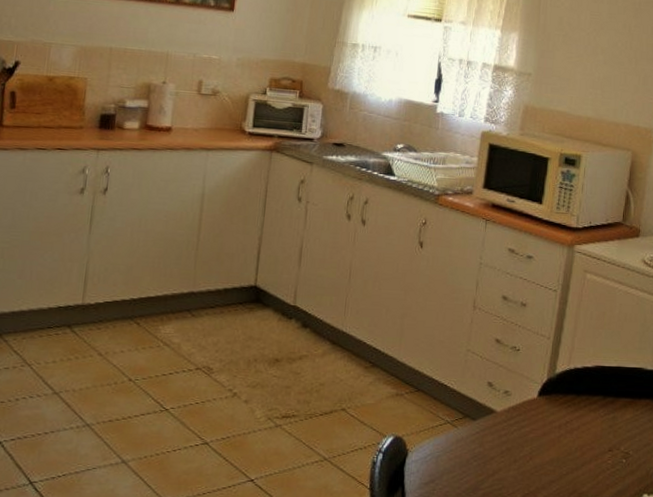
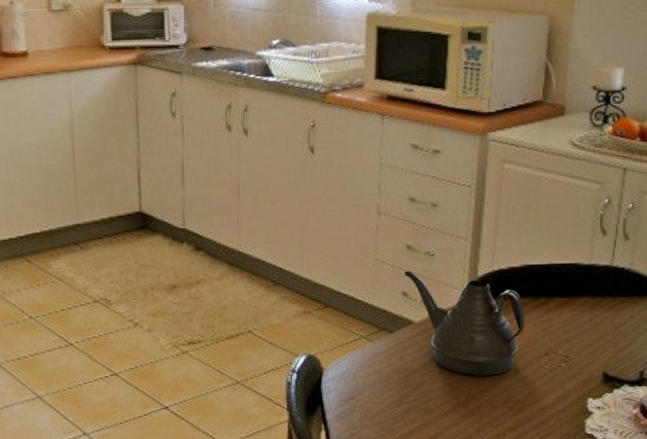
teapot: none [491,362,594,467] -> present [404,270,525,376]

